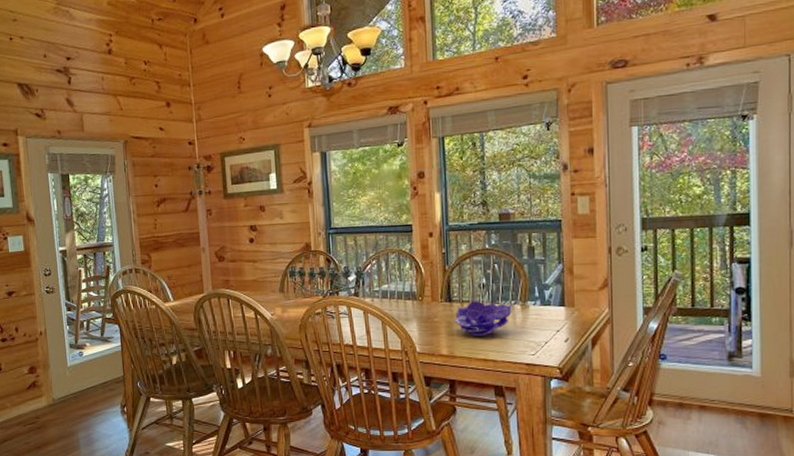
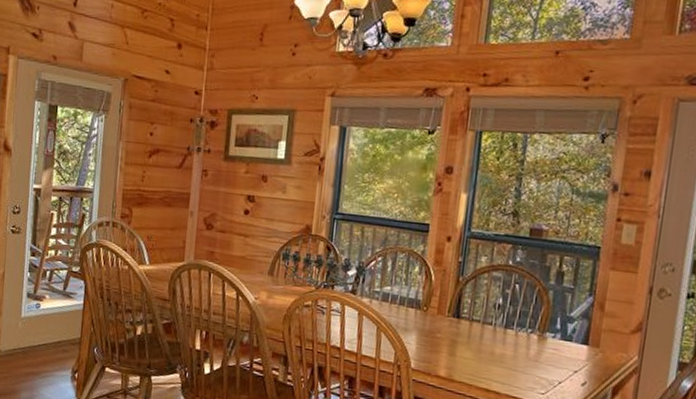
decorative bowl: present [453,300,513,337] -> none [458,320,529,363]

